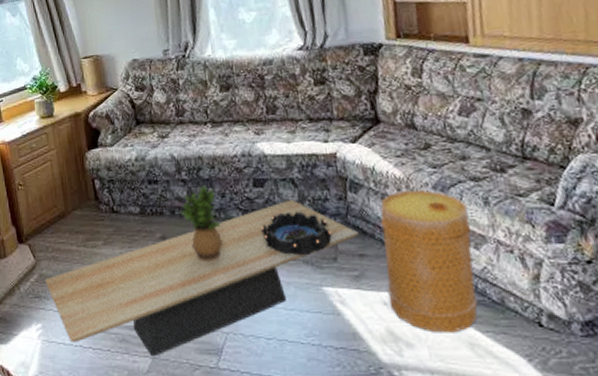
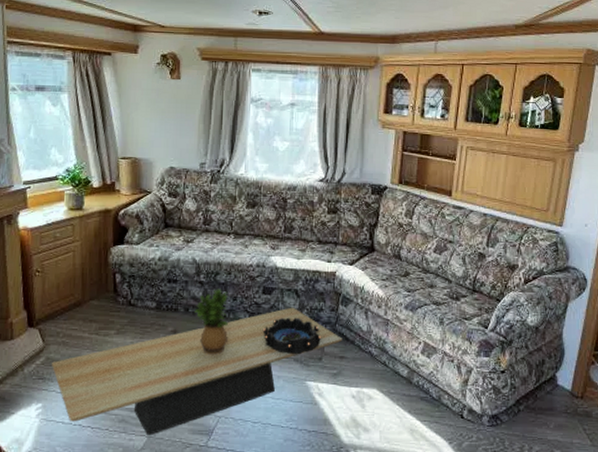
basket: present [380,190,478,333] -> none [357,307,428,421]

